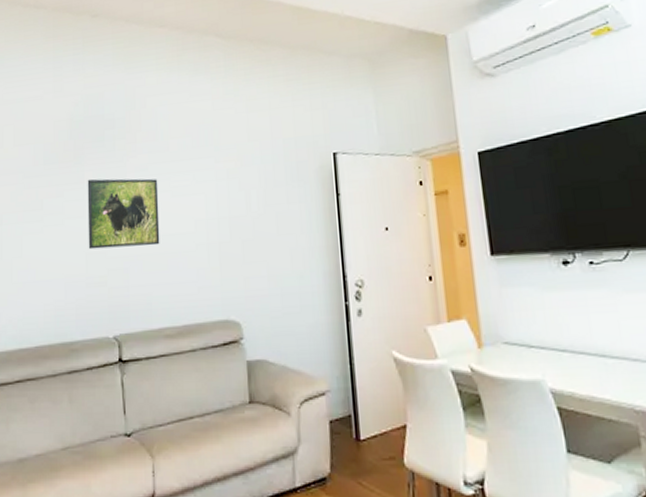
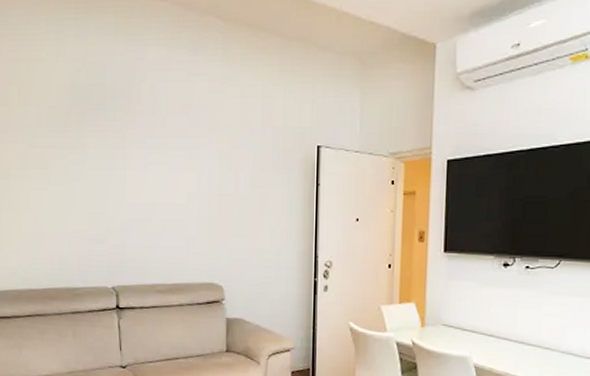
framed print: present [87,178,160,250] -> none [89,145,155,213]

